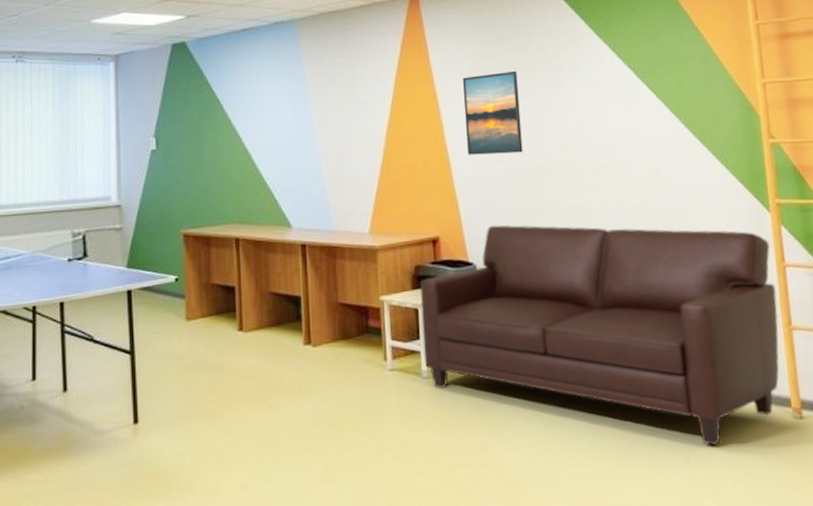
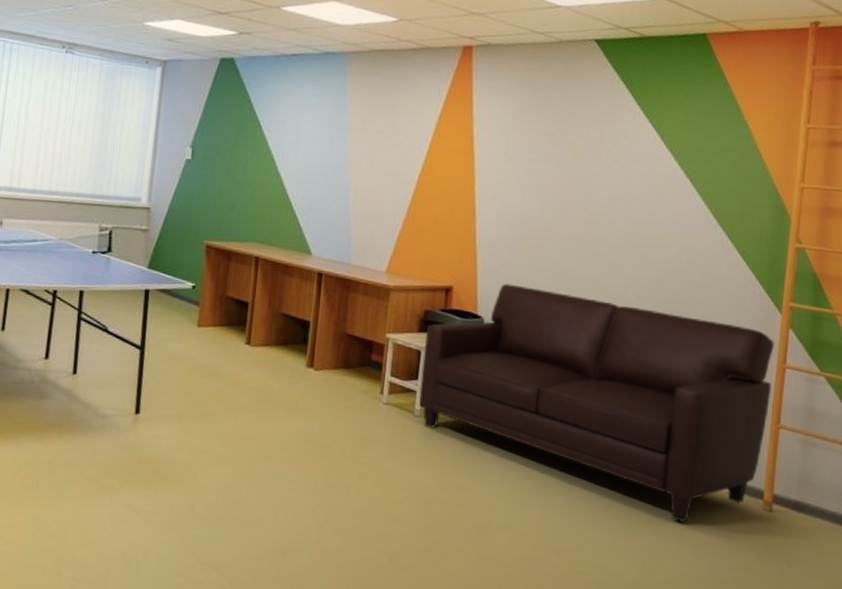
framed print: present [462,70,523,155] -> none [494,135,557,218]

